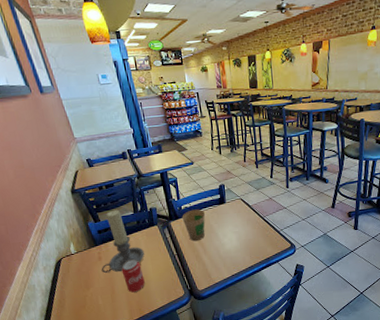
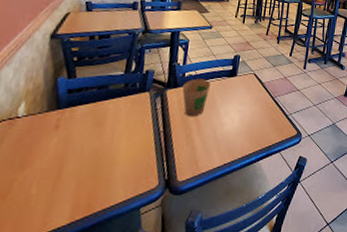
candle holder: present [101,209,144,274] -> none [52,66,122,149]
beverage can: present [121,259,145,293] -> none [81,132,111,179]

